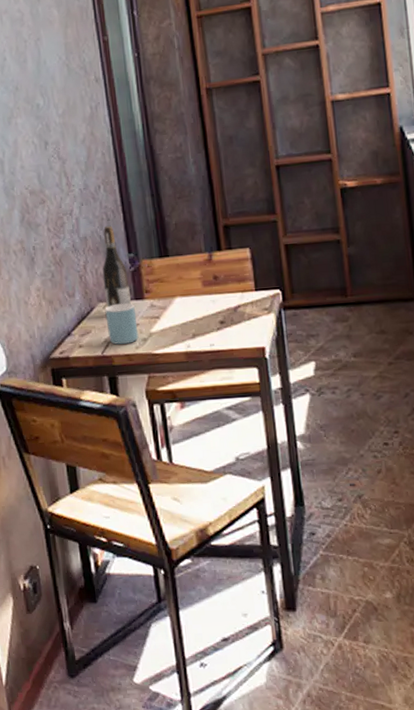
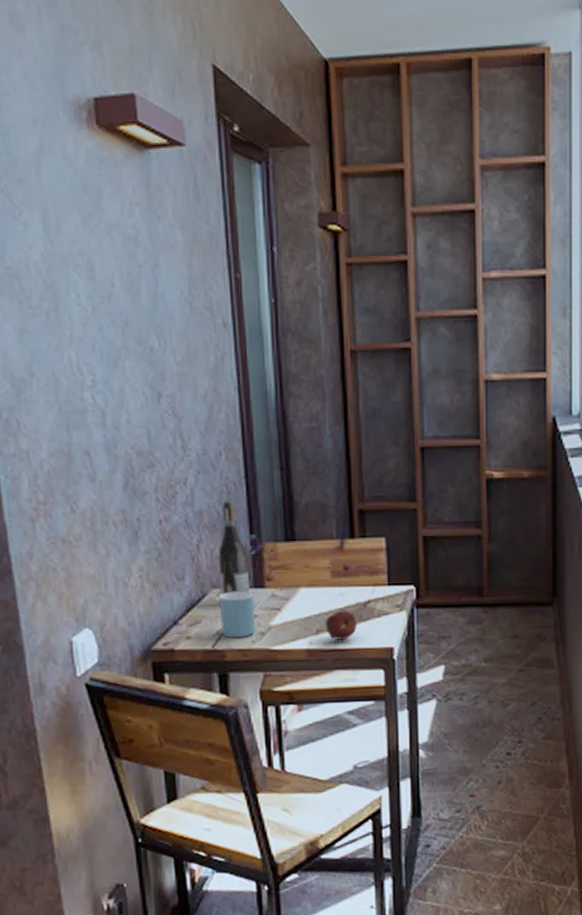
apple: none [200,315,230,343] -> present [325,610,358,641]

